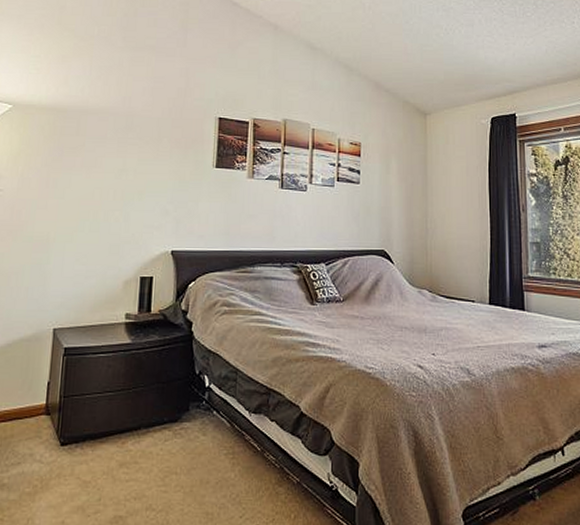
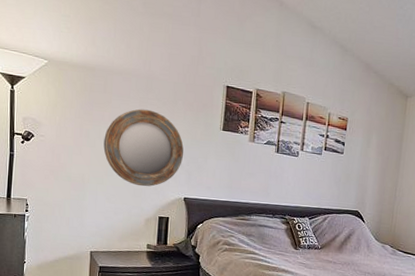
home mirror: none [74,150,170,241] -> present [103,109,184,187]

